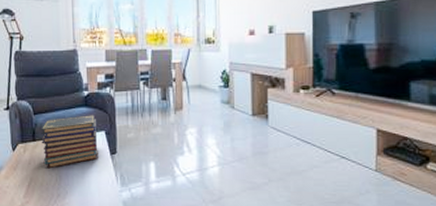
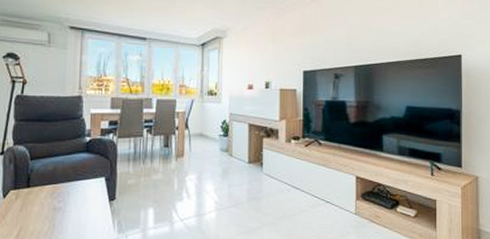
book stack: present [41,115,100,169] -> none [36,161,97,216]

